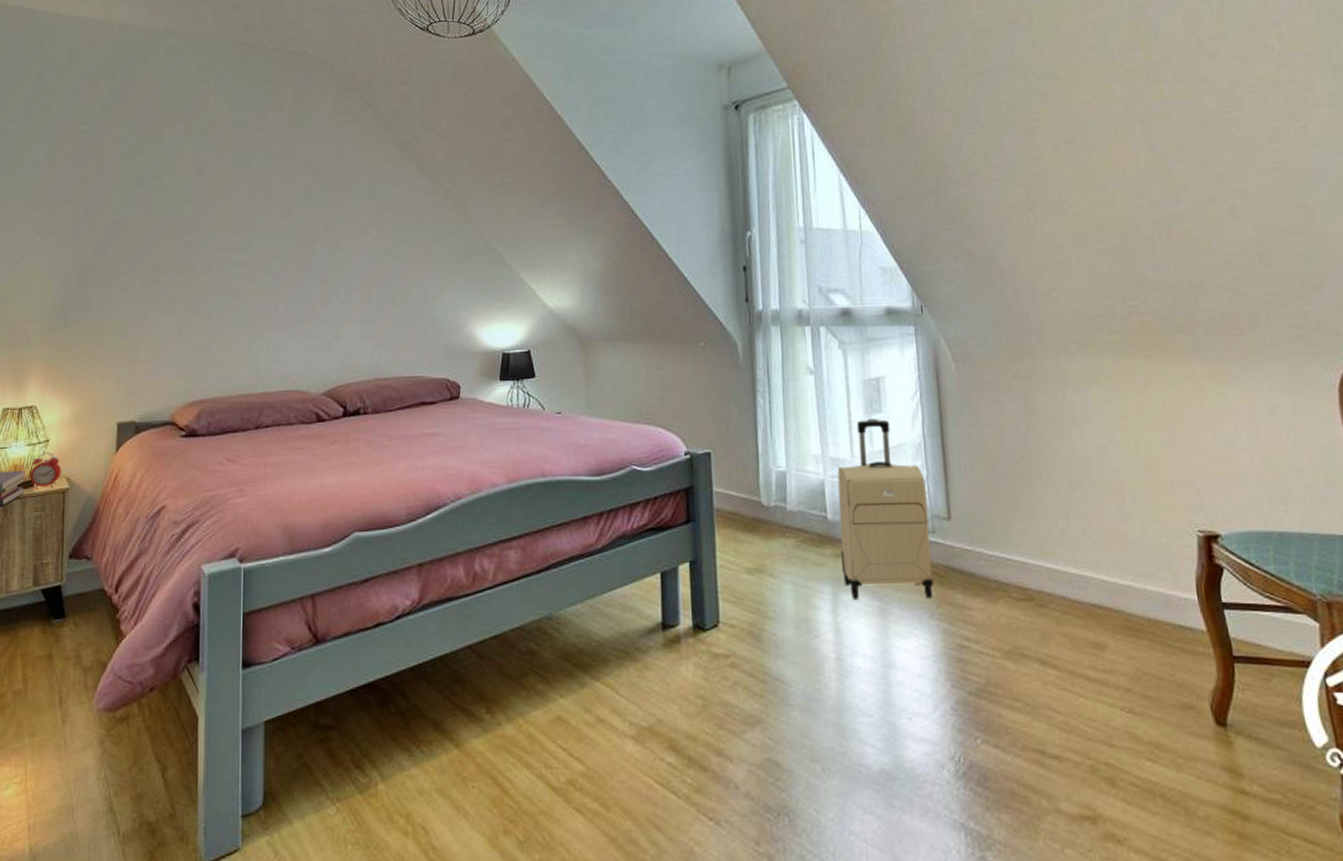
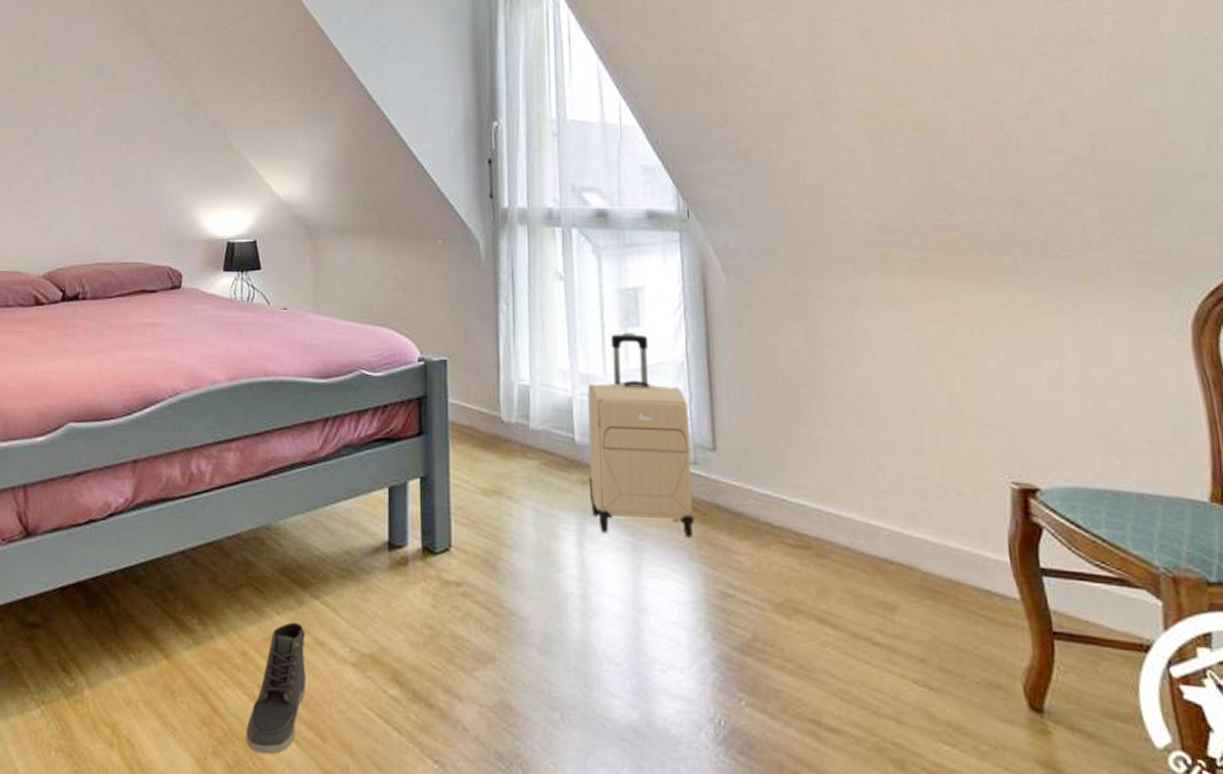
sneaker: none [534,703,590,828] -> present [245,622,306,755]

